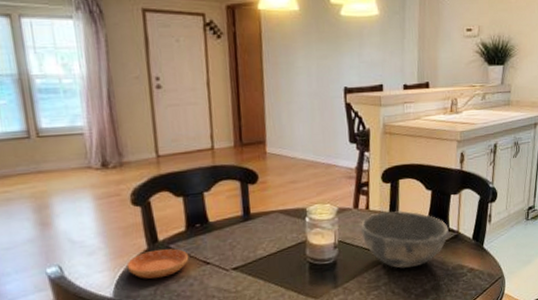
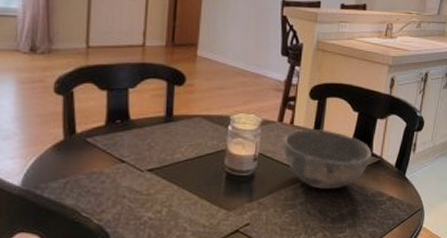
saucer: present [126,248,189,280] -> none [40,141,105,172]

